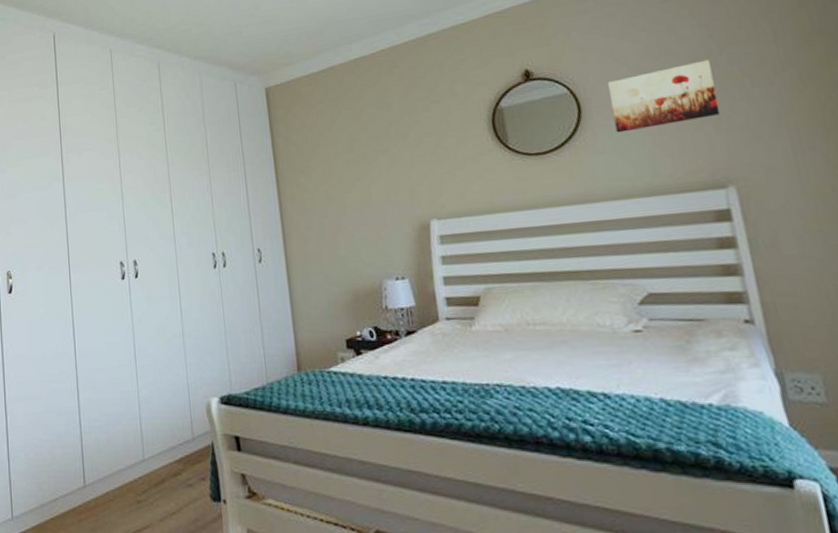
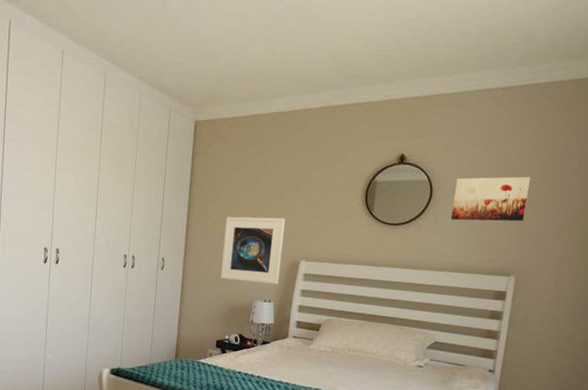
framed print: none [325,173,409,261] -> present [220,216,285,285]

